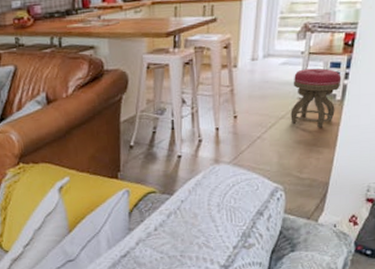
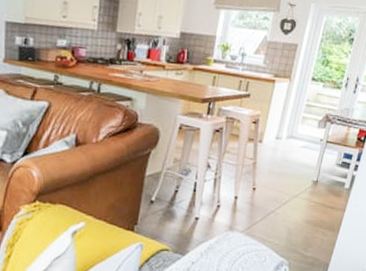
stool: present [290,68,341,128] -> none [303,154,352,211]

